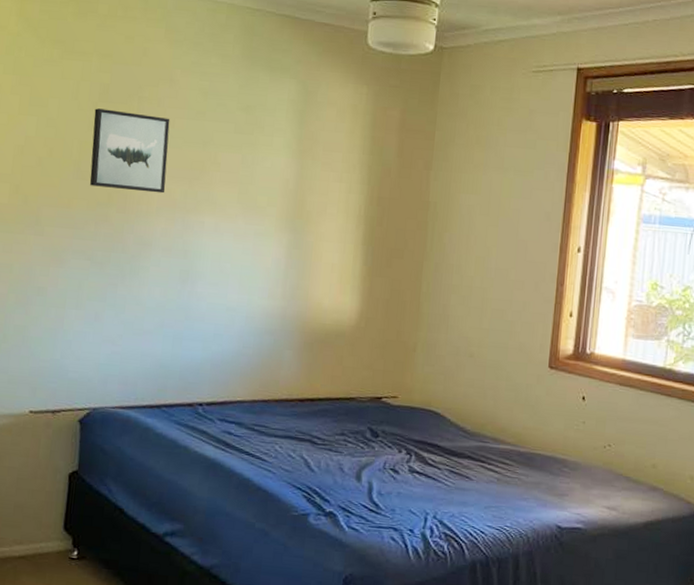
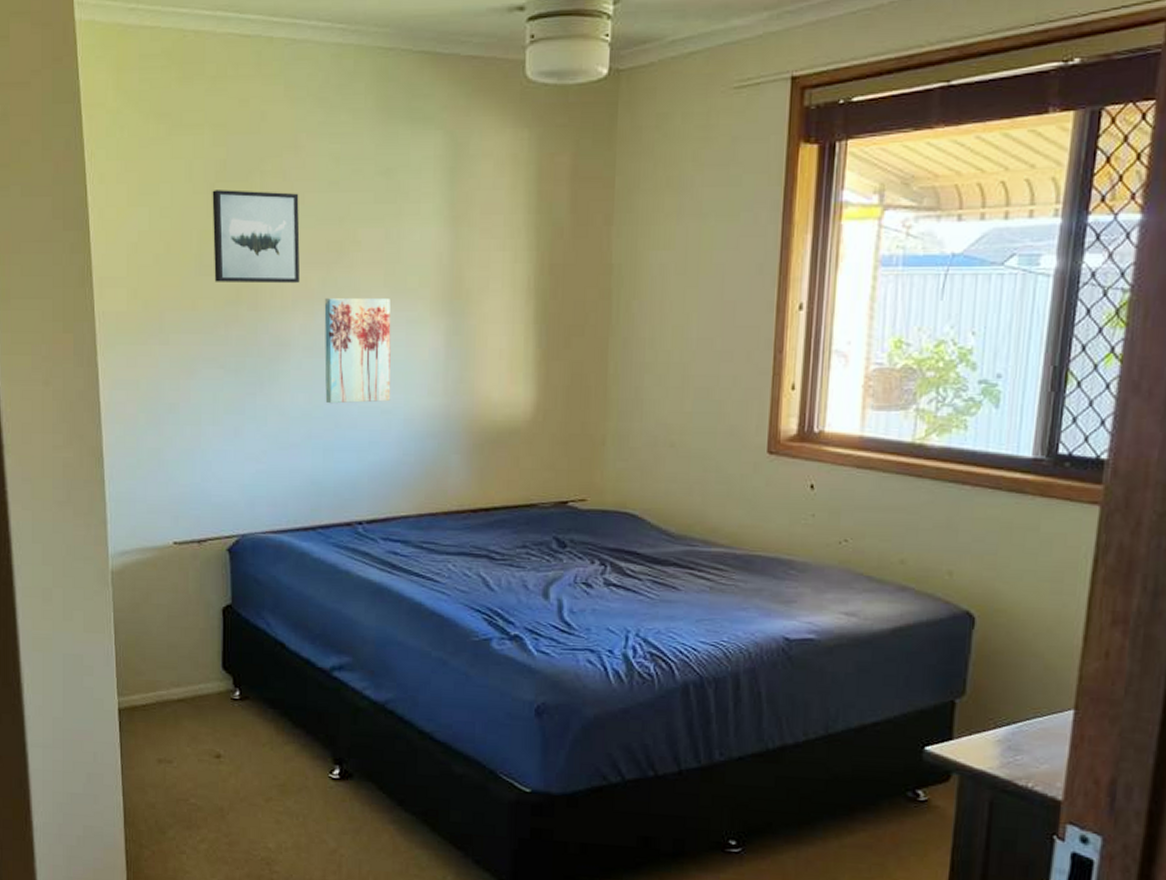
wall art: none [178,208,242,301] -> present [324,298,391,404]

